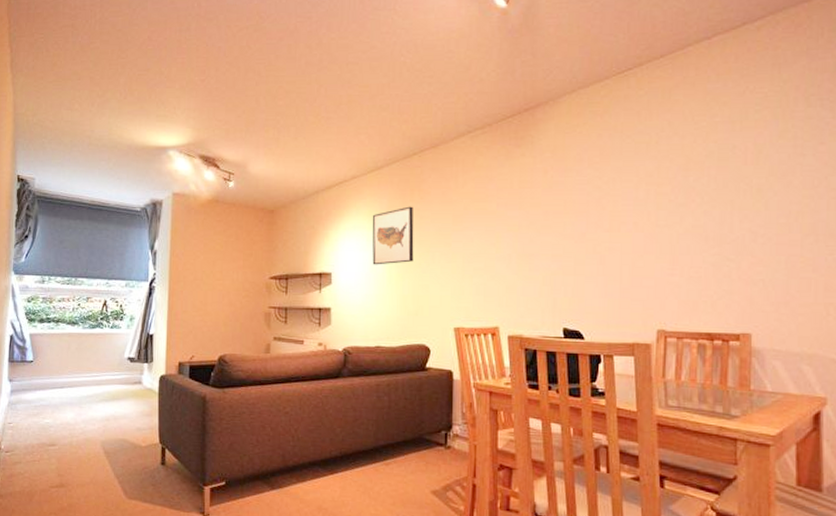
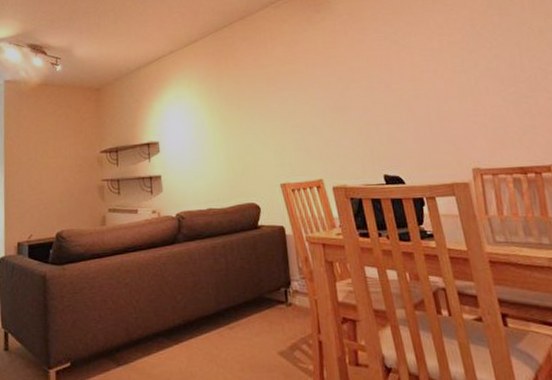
wall art: present [372,206,414,265] -> none [191,73,235,131]

